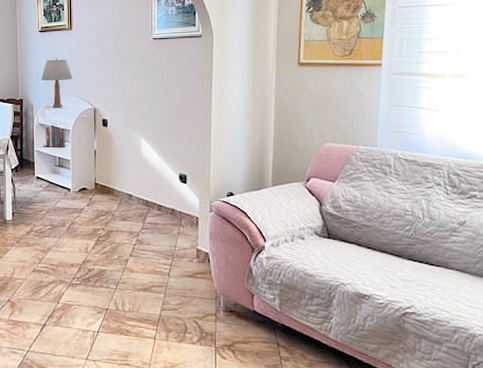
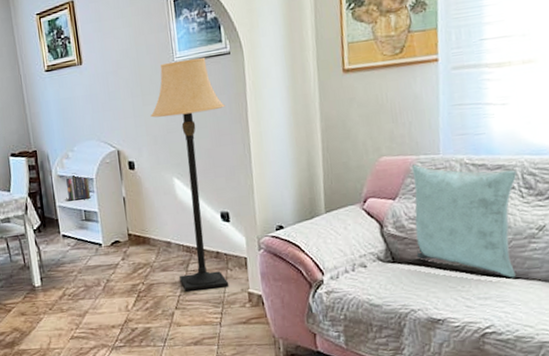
table lamp: present [40,58,74,108] -> none [53,98,91,156]
lamp: none [126,37,193,242] -> present [150,57,229,291]
pillow: none [349,153,444,265] -> present [411,164,517,278]

